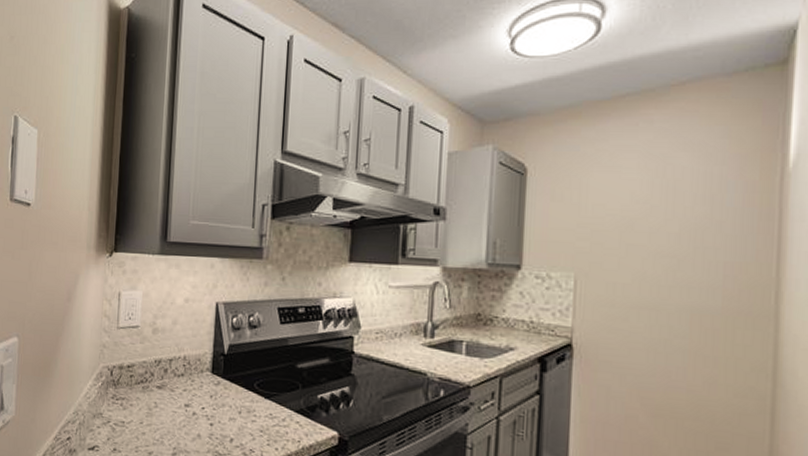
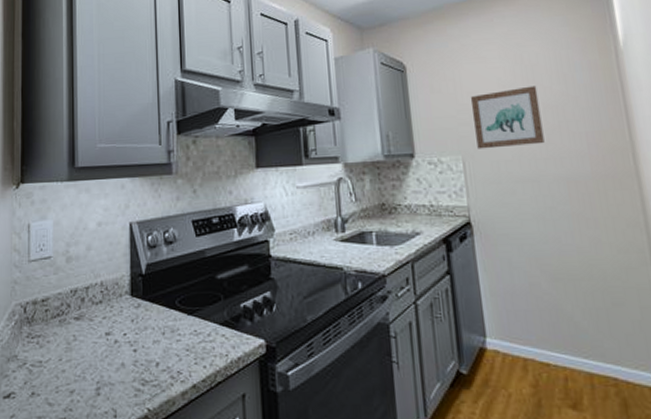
wall art: none [594,203,676,270] -> present [470,85,545,149]

